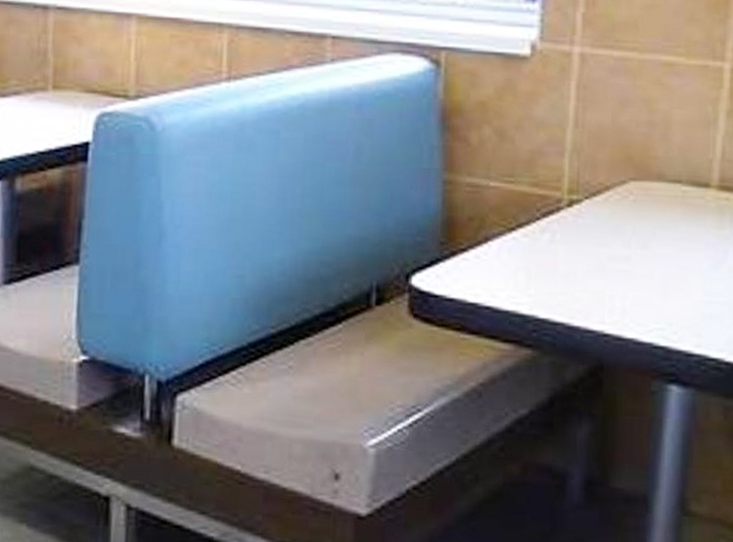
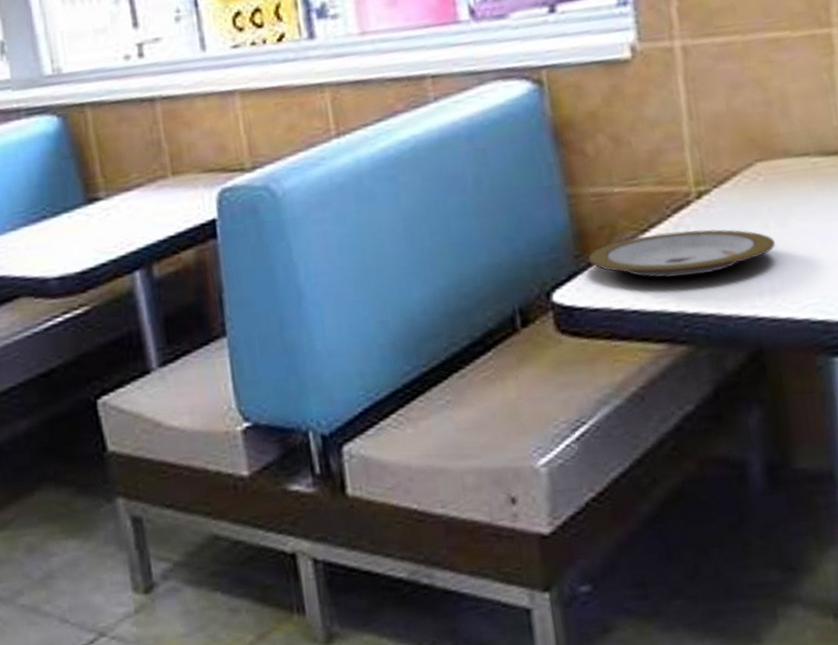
plate: none [453,233,634,282] -> present [589,229,775,279]

